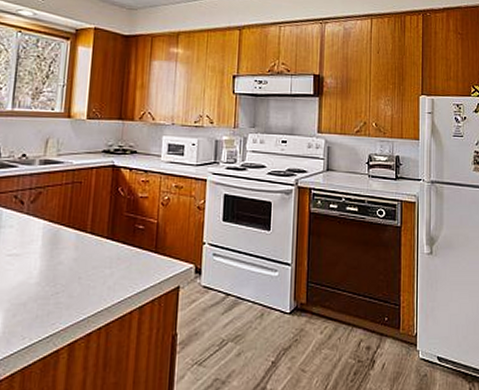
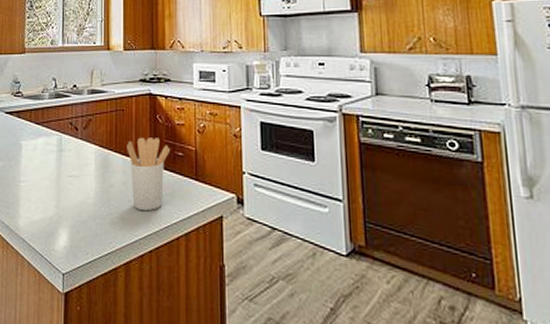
utensil holder: none [81,211,131,286] -> present [127,137,171,211]

